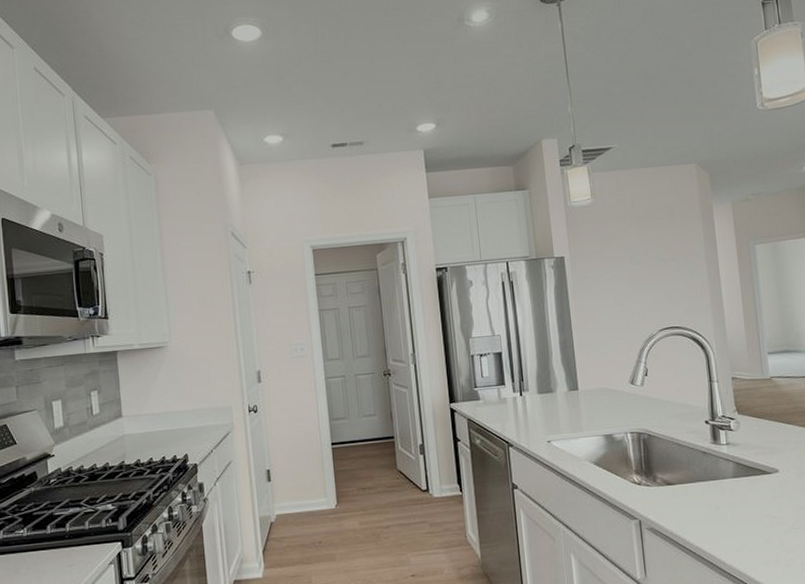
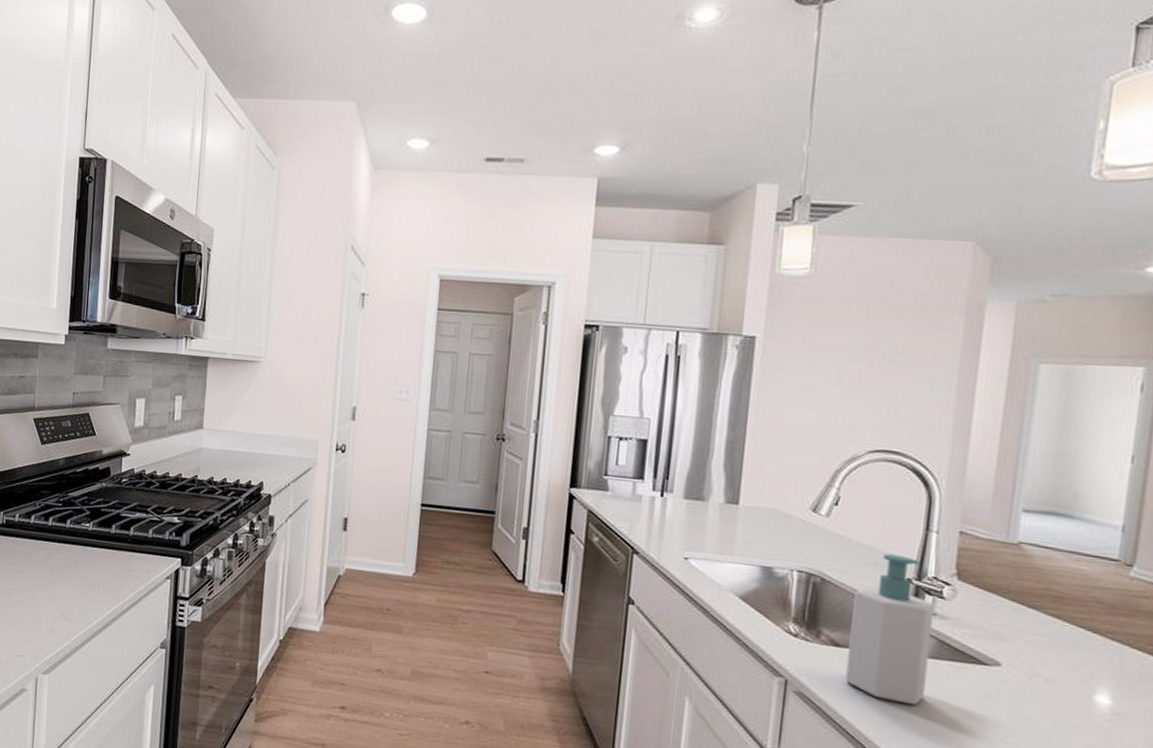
soap bottle: none [673,404,735,518] -> present [845,553,935,706]

